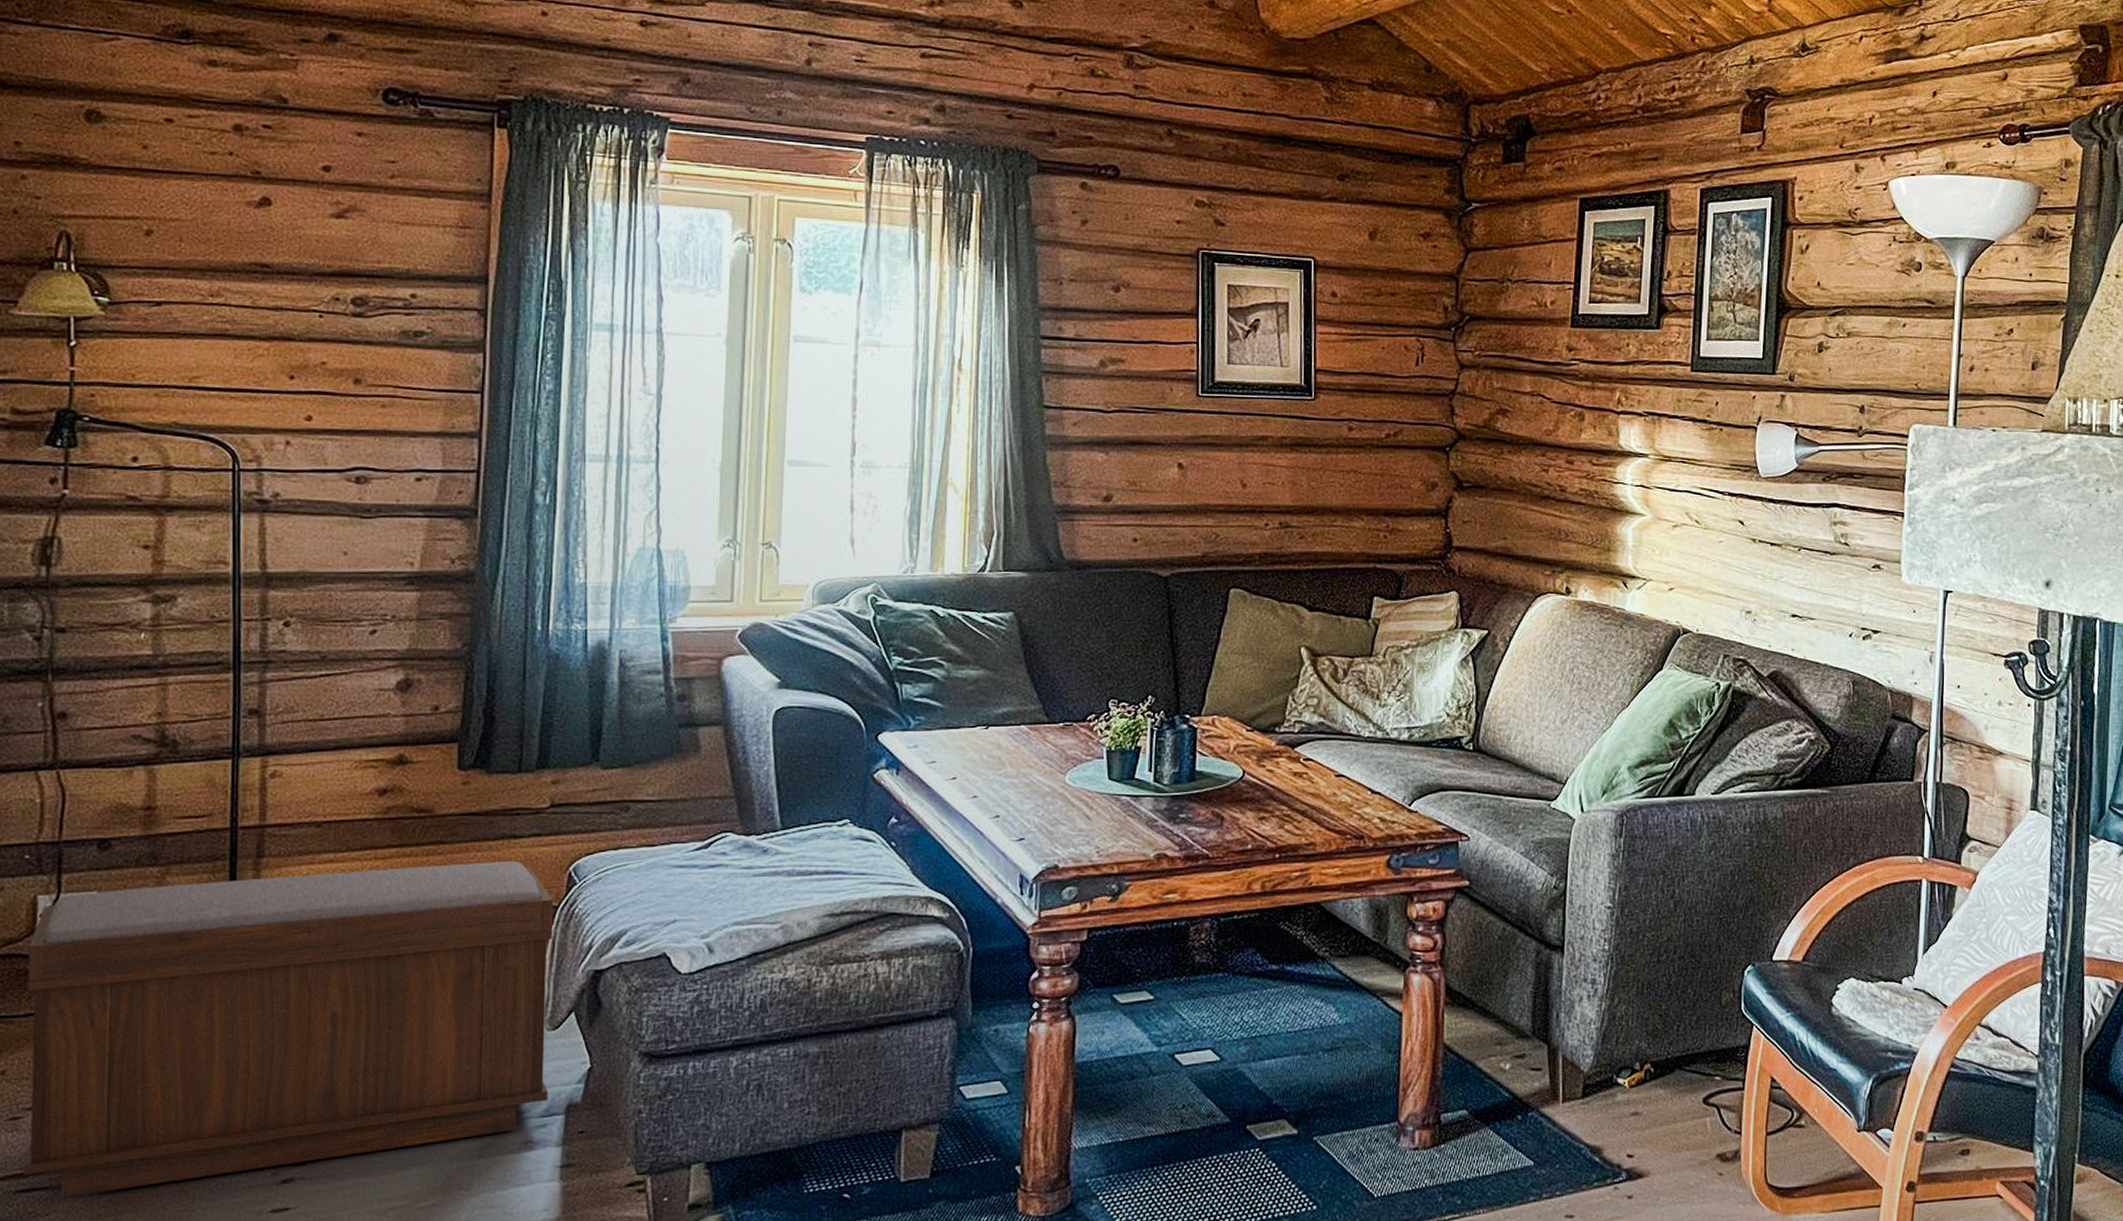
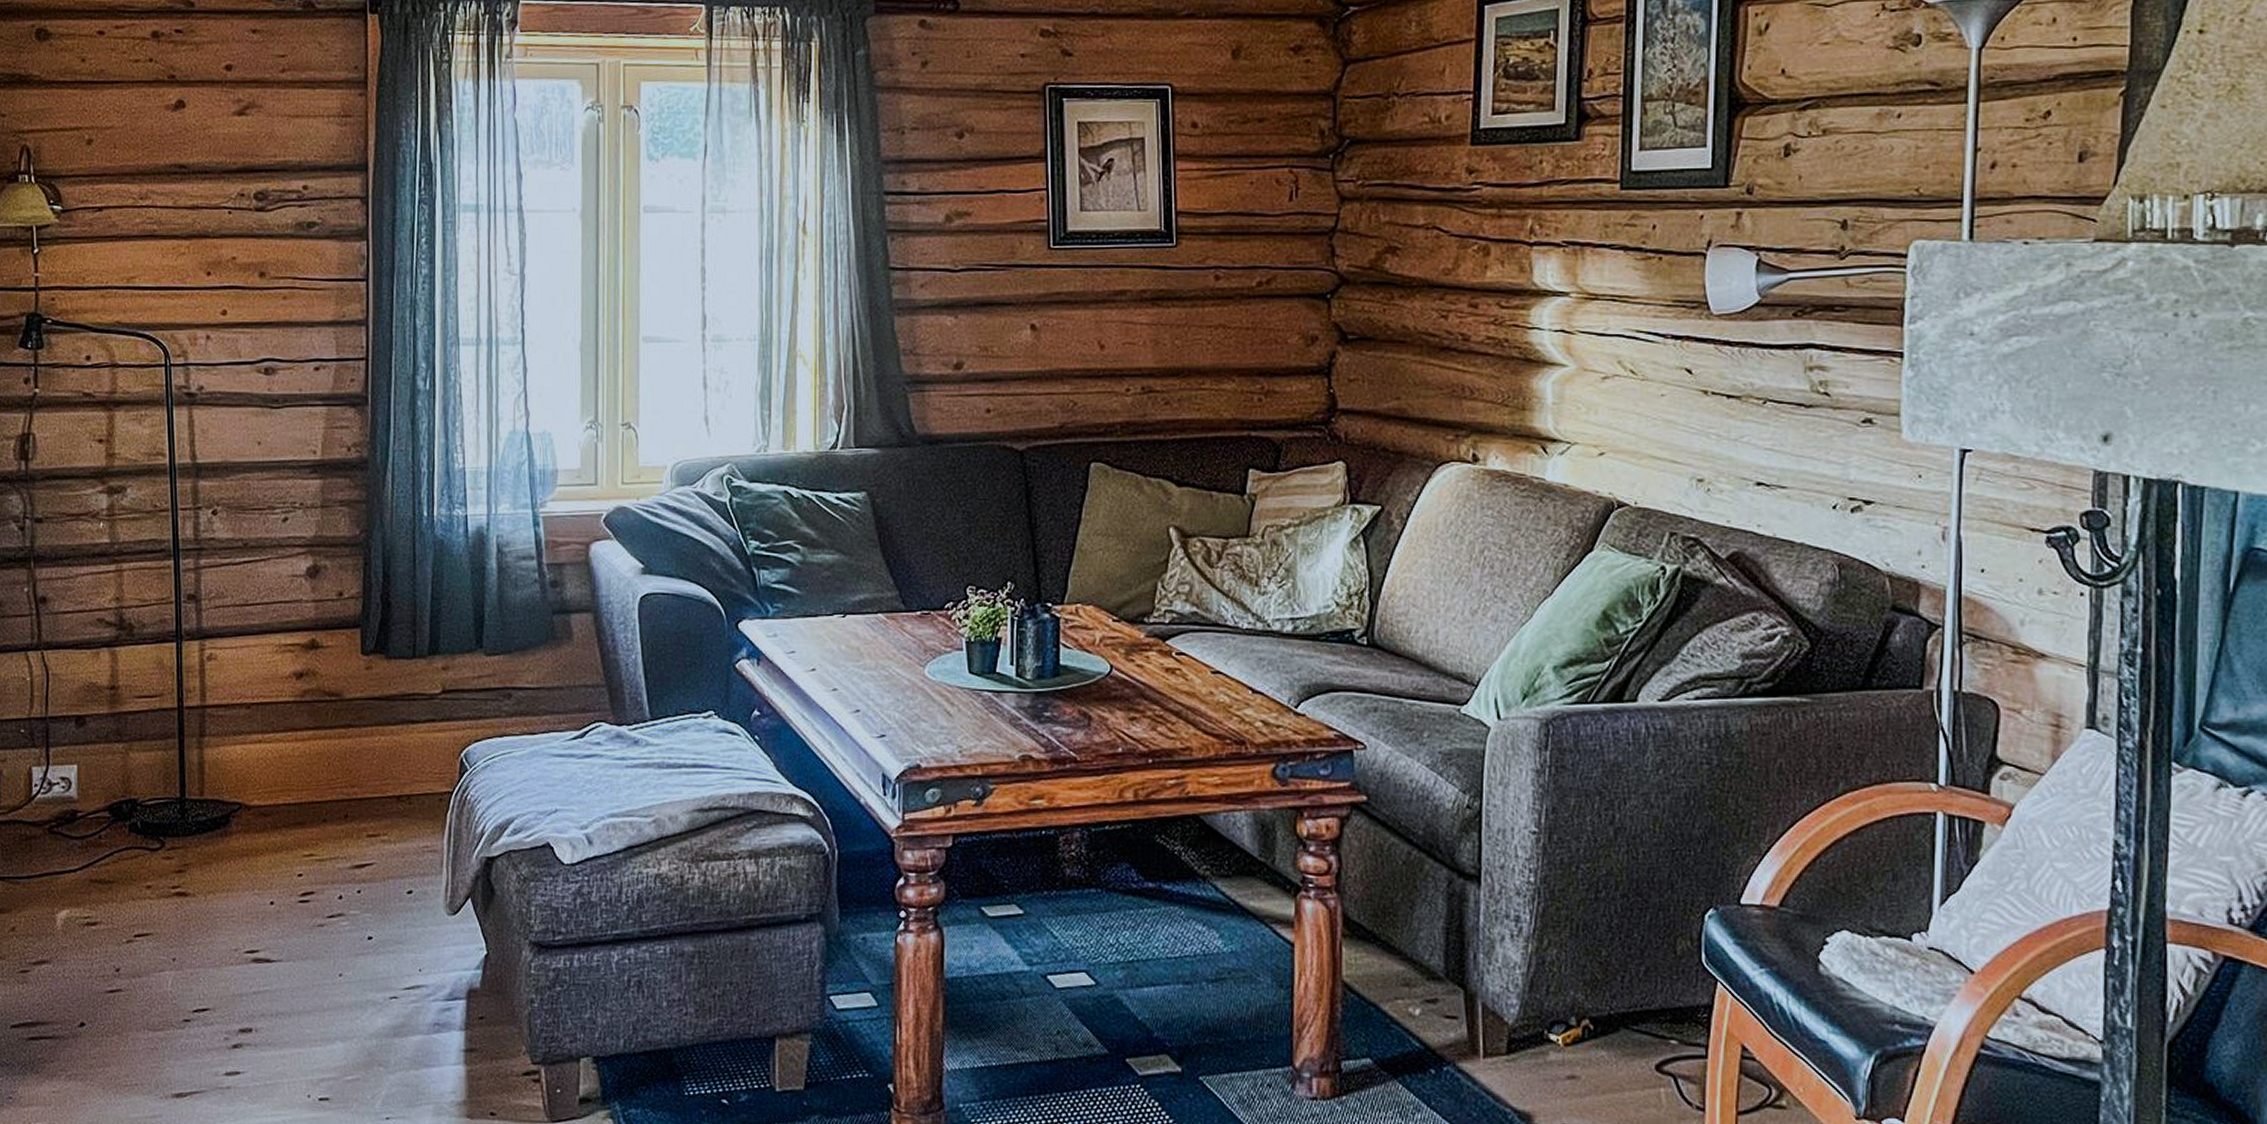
bench: present [23,860,554,1198] -> none [27,745,451,1048]

